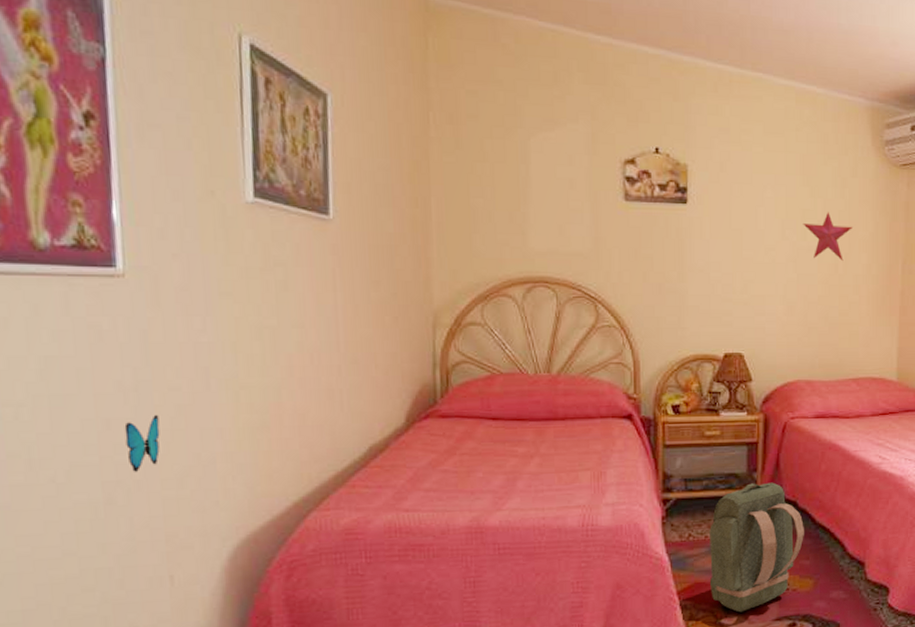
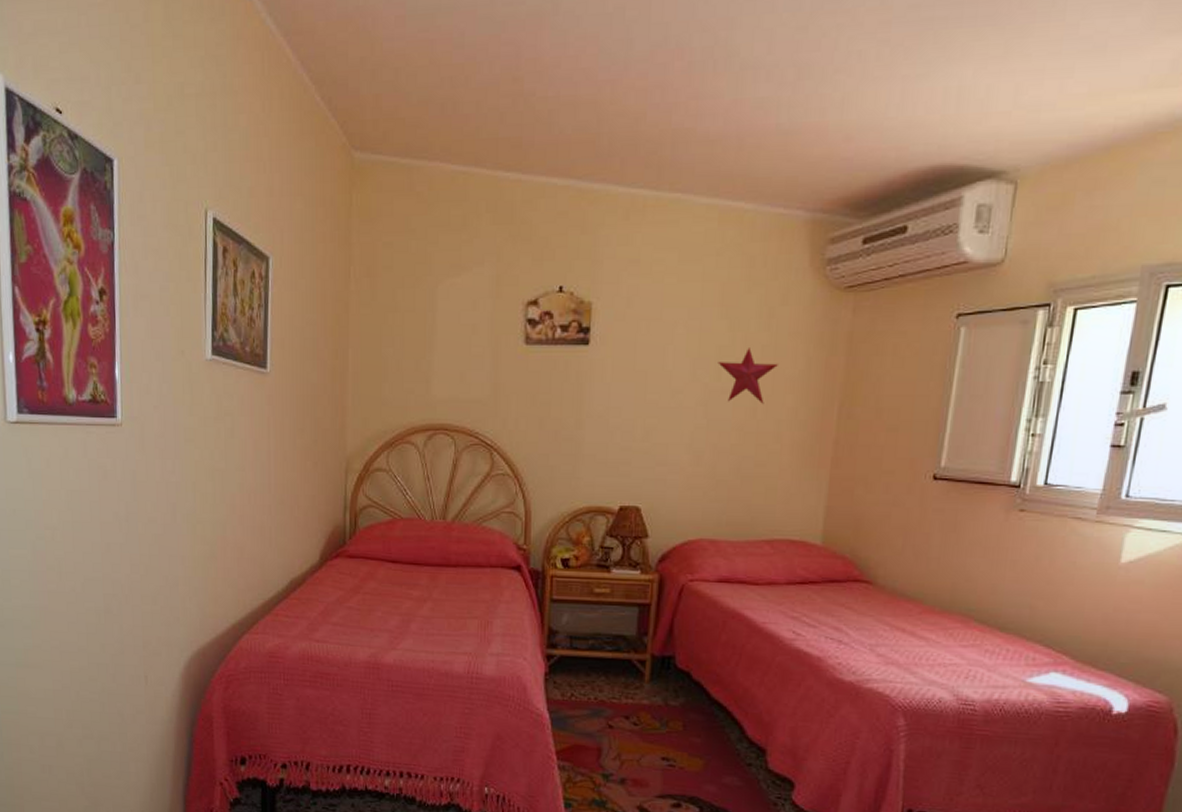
decorative butterfly: present [124,415,160,472] -> none [119,542,142,588]
backpack: present [709,482,804,613] -> none [589,647,697,783]

